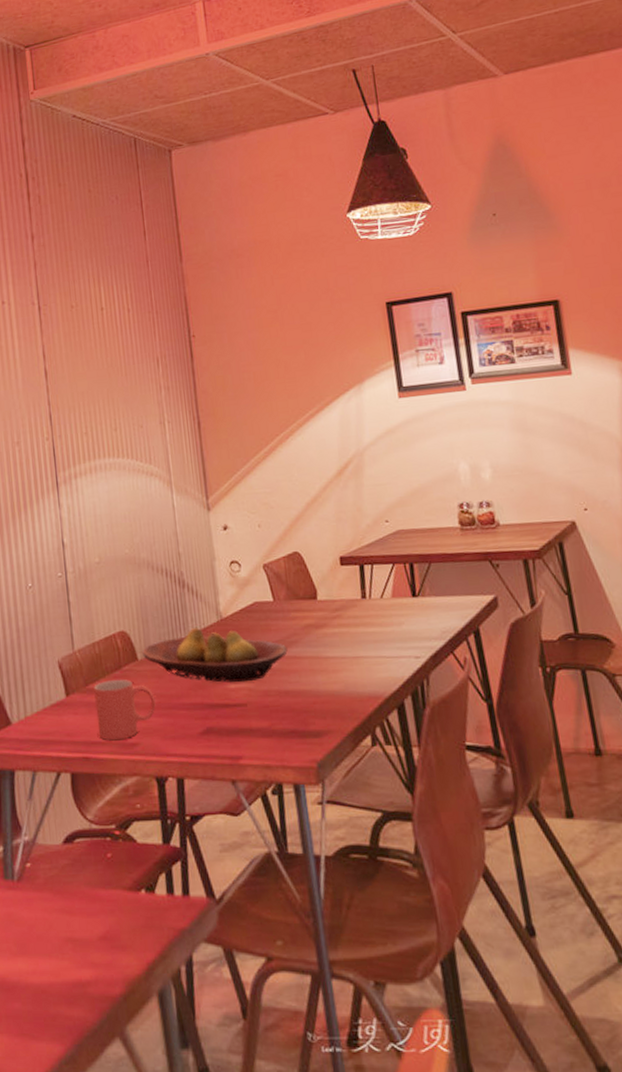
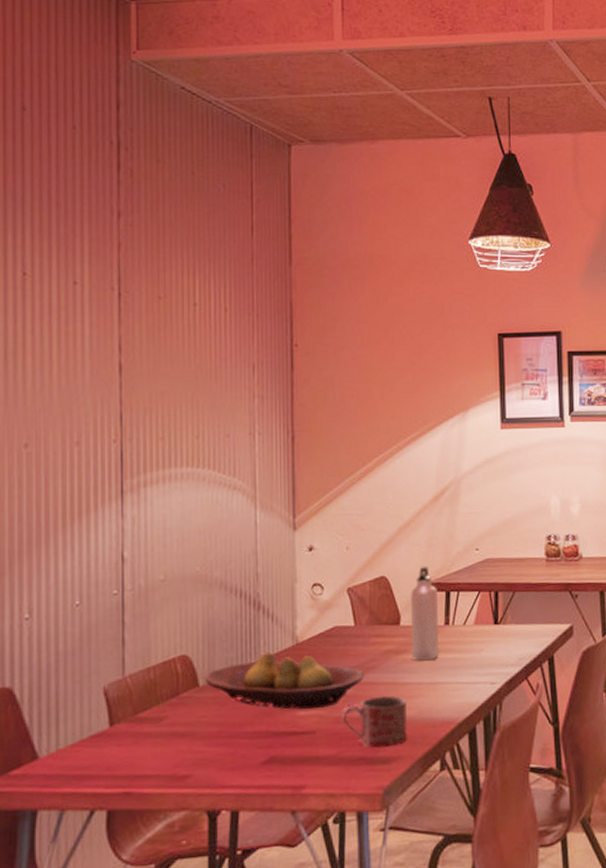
mug: present [94,679,156,741] -> none [144,707,215,774]
mug: none [270,669,335,722] -> present [342,695,407,748]
water bottle: none [324,540,359,635] -> present [409,565,439,661]

